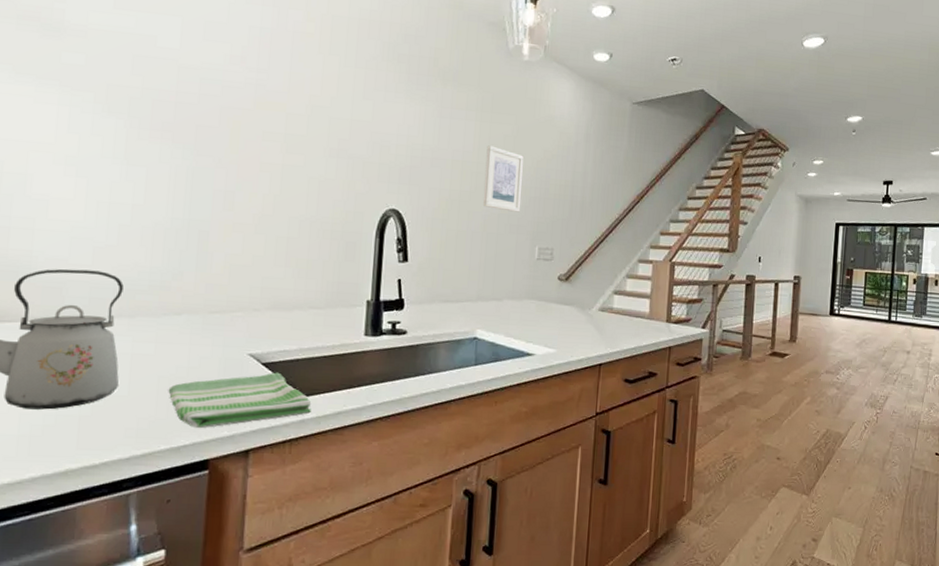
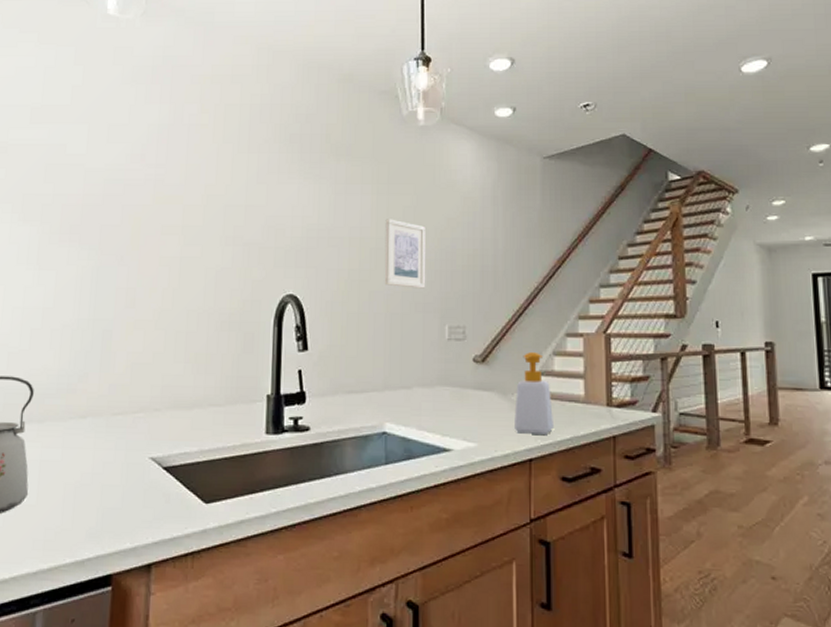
dish towel: present [168,372,311,428] -> none [73,477,213,539]
soap bottle: none [588,274,623,344] -> present [513,352,555,434]

